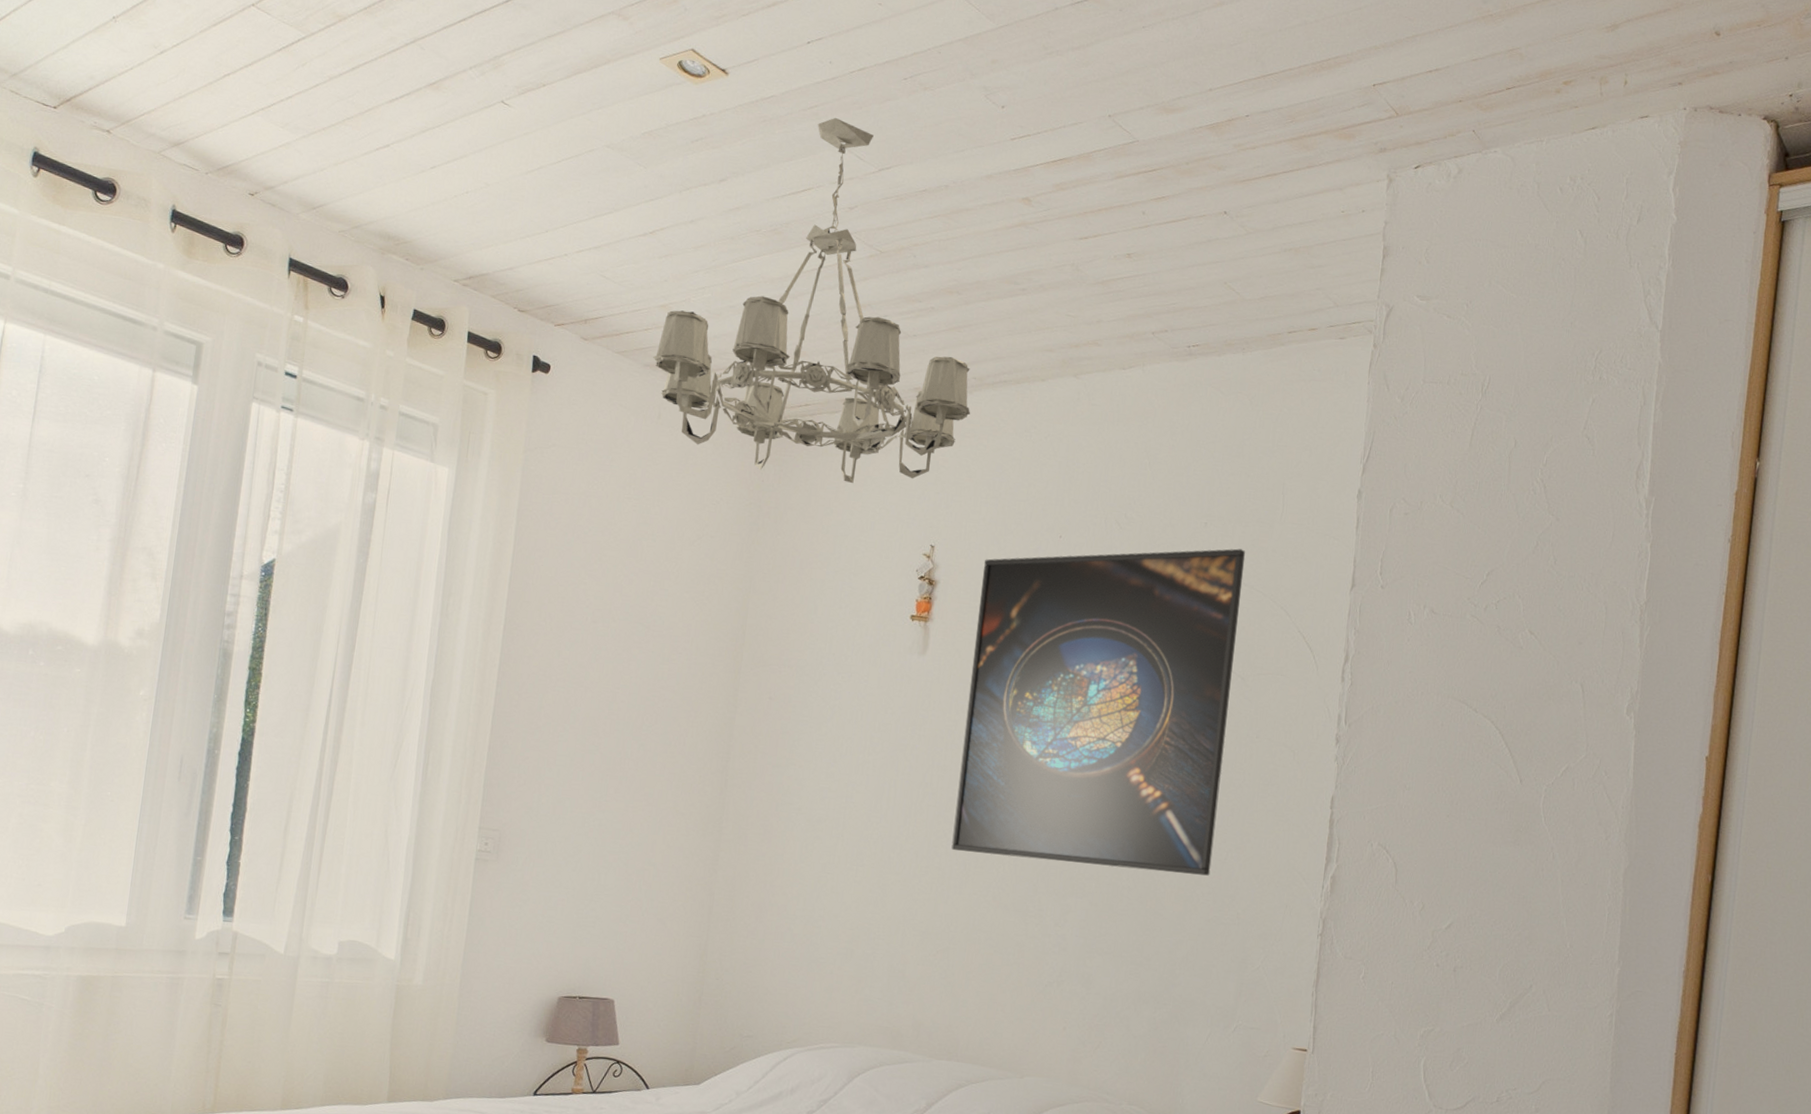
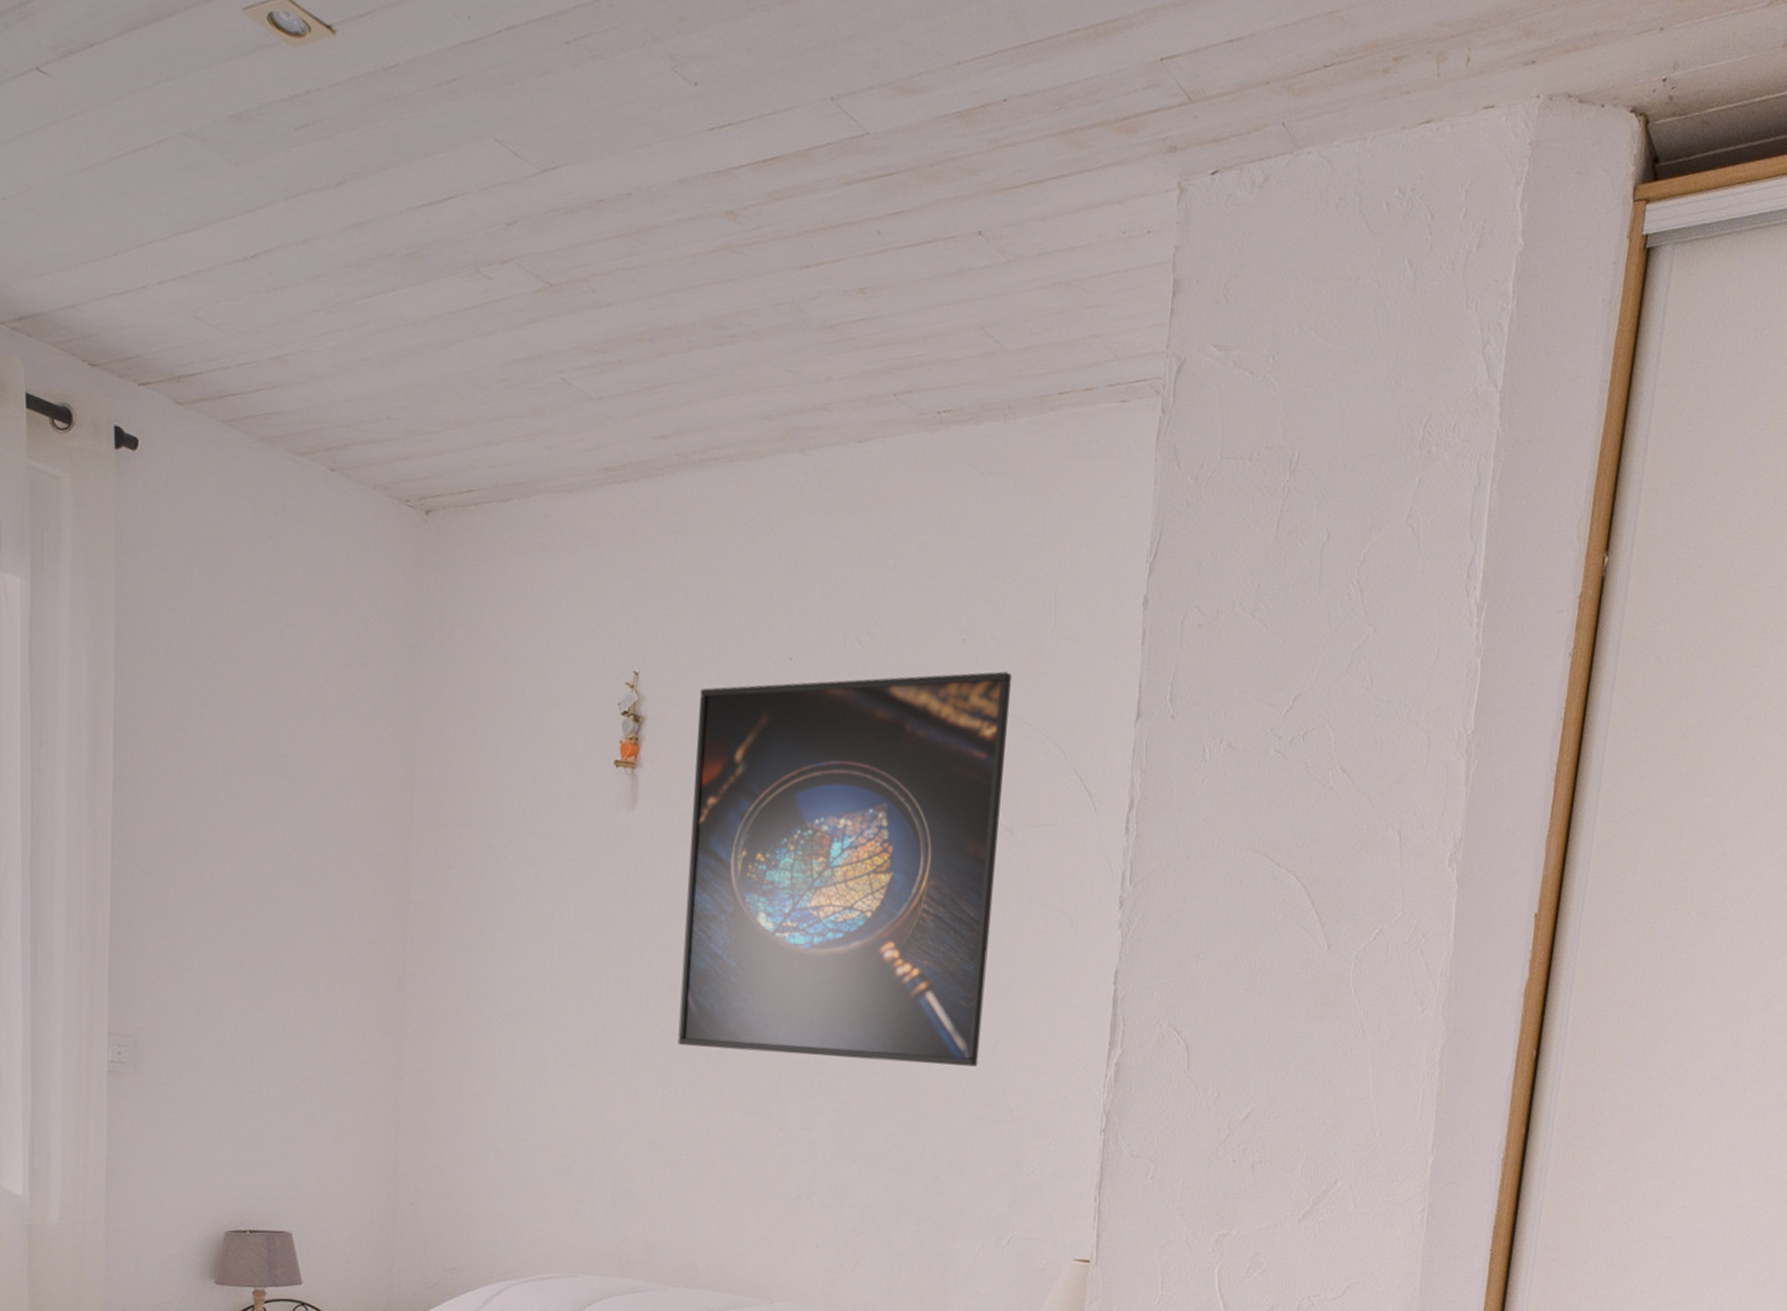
chandelier: present [653,117,971,484] -> none [269,96,675,594]

